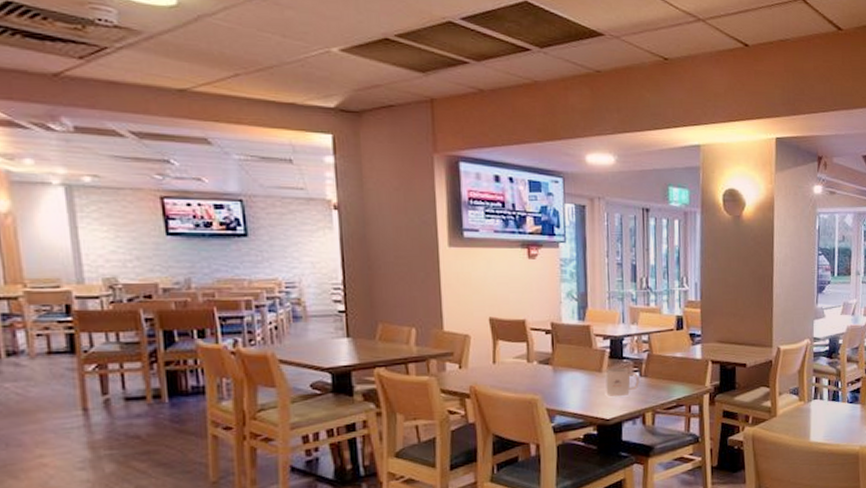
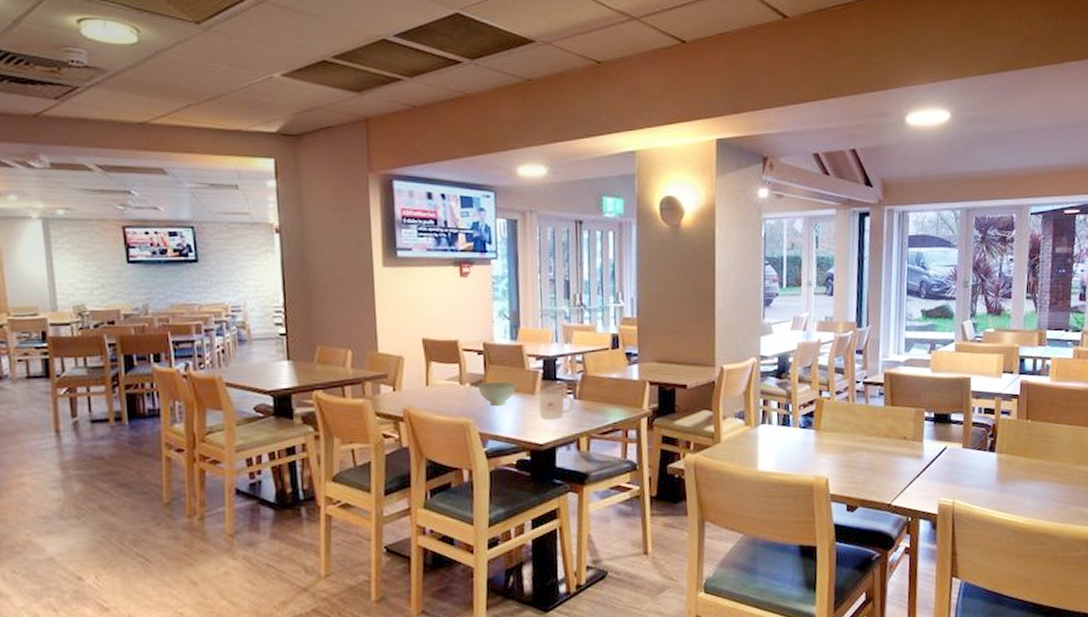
bowl: none [544,359,585,383] -> present [477,381,518,406]

